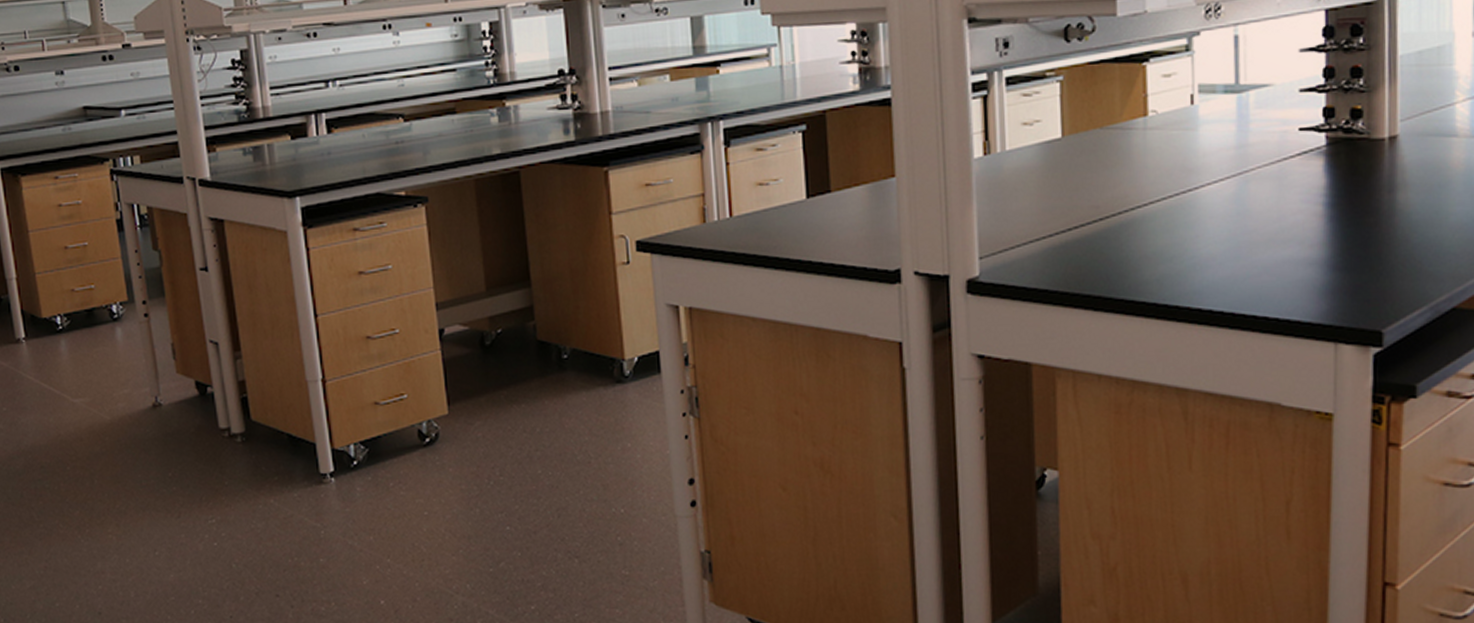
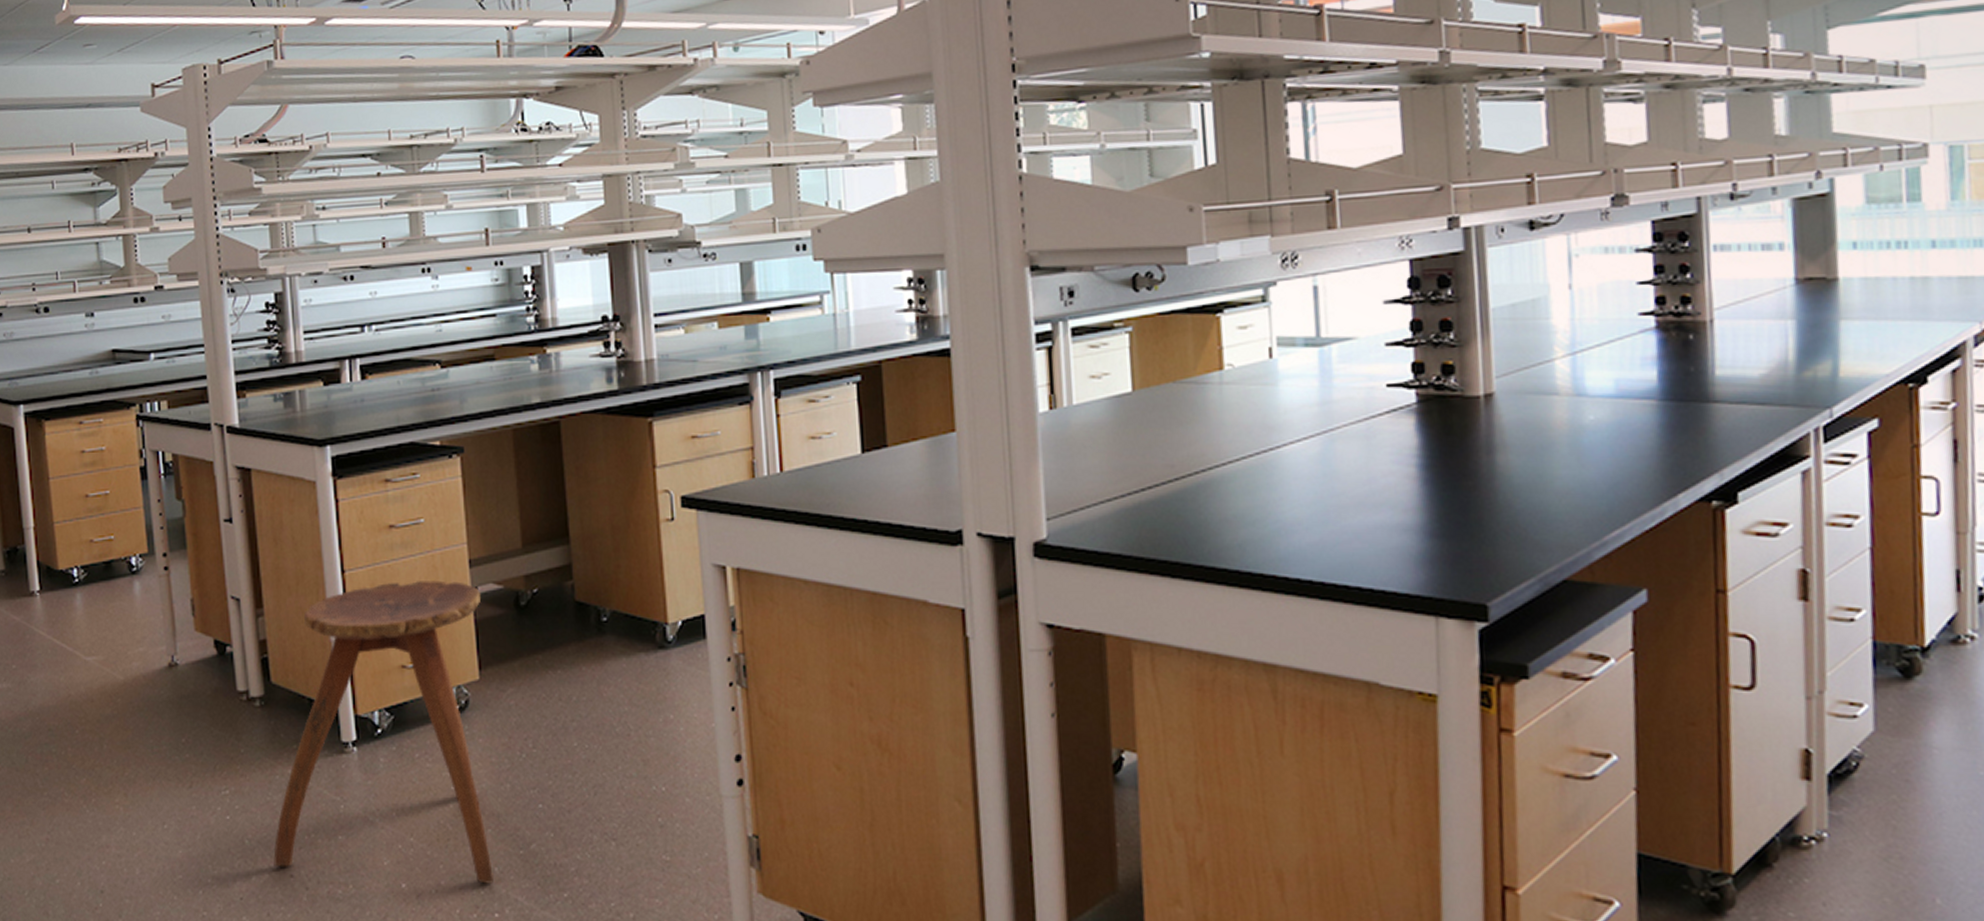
stool: none [260,323,466,599] -> present [273,580,493,884]

